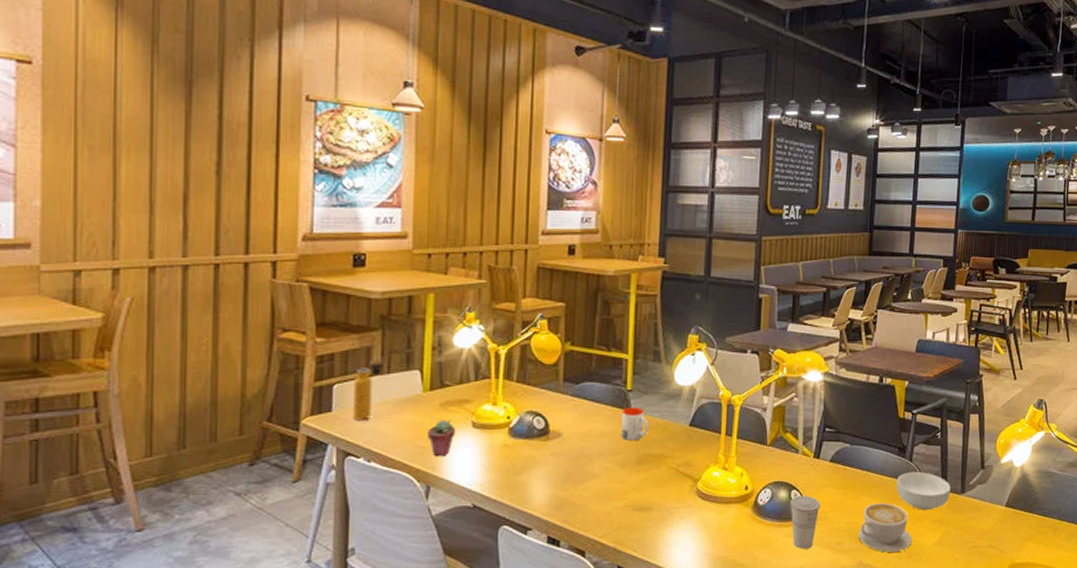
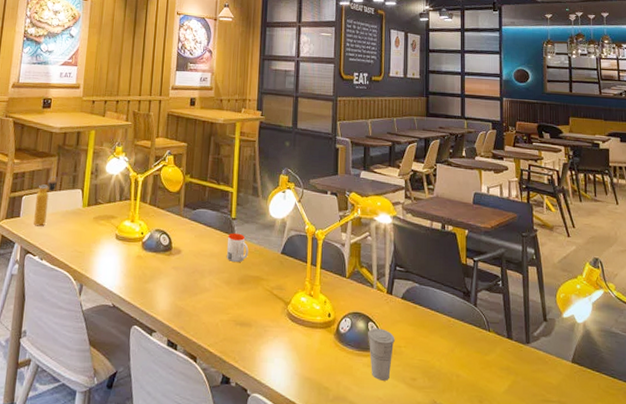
potted succulent: present [427,420,456,457] -> none [83,231,104,261]
coffee cup: present [858,503,912,553] -> none [431,343,482,395]
cereal bowl: present [896,471,951,510] -> none [463,316,515,356]

